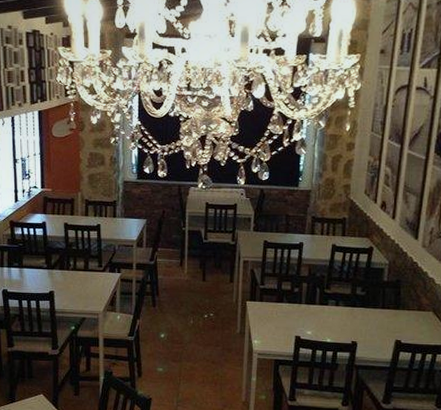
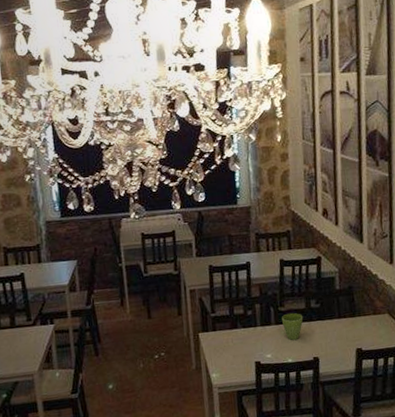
flower pot: none [326,296,347,322] -> present [281,312,303,340]

